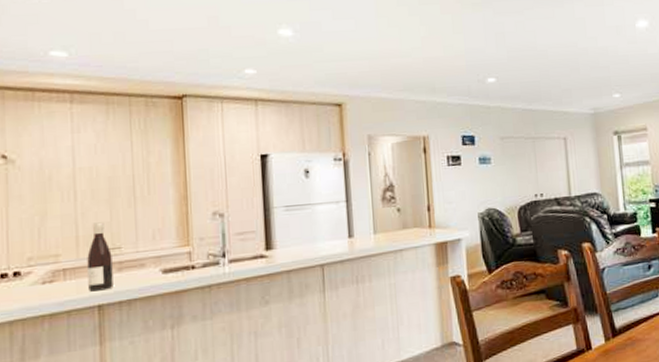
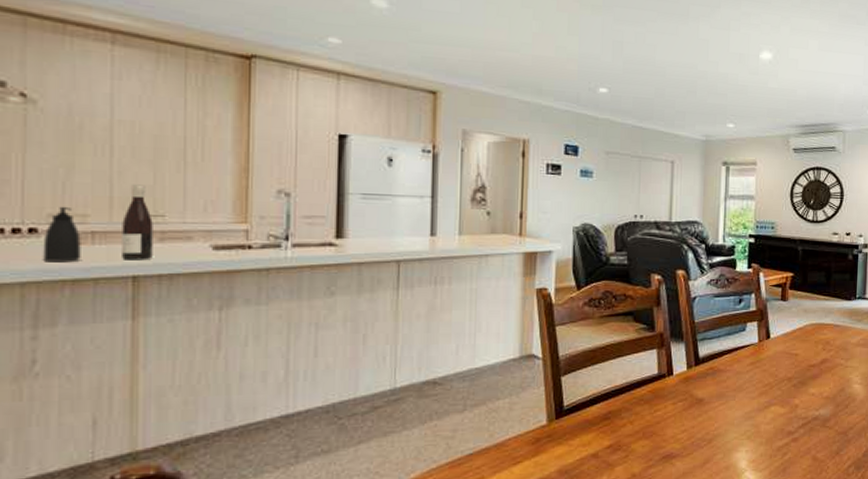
soap dispenser: none [25,249,56,301] -> present [43,206,81,263]

